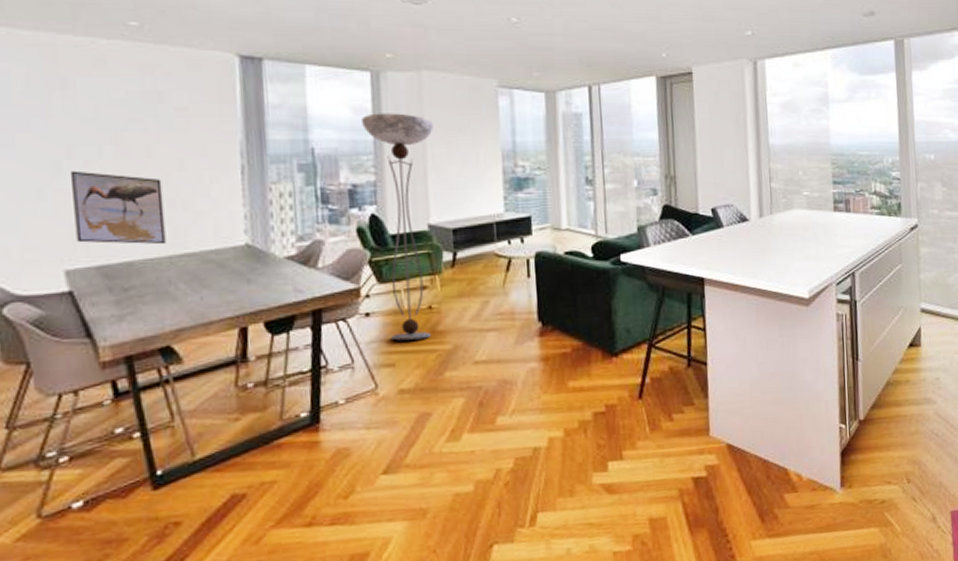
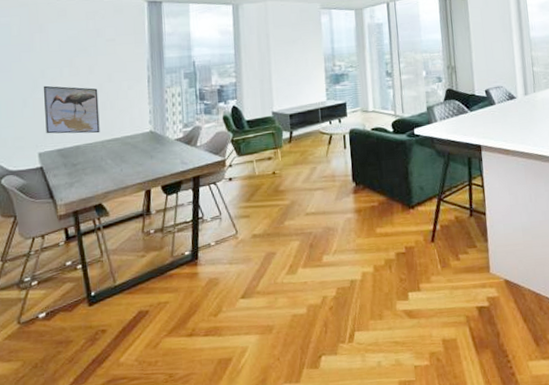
floor lamp: present [362,113,434,341] -> none [227,32,276,198]

